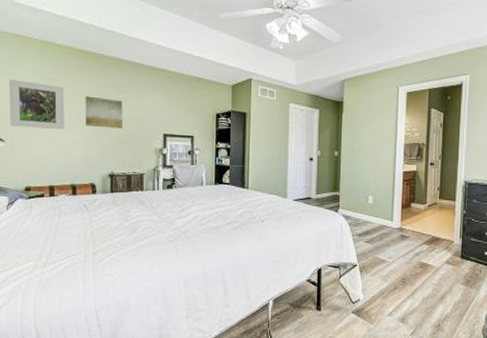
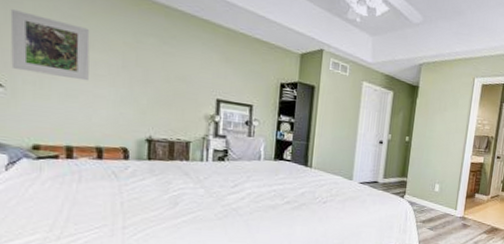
wall art: present [85,96,123,128] -> none [117,43,167,87]

